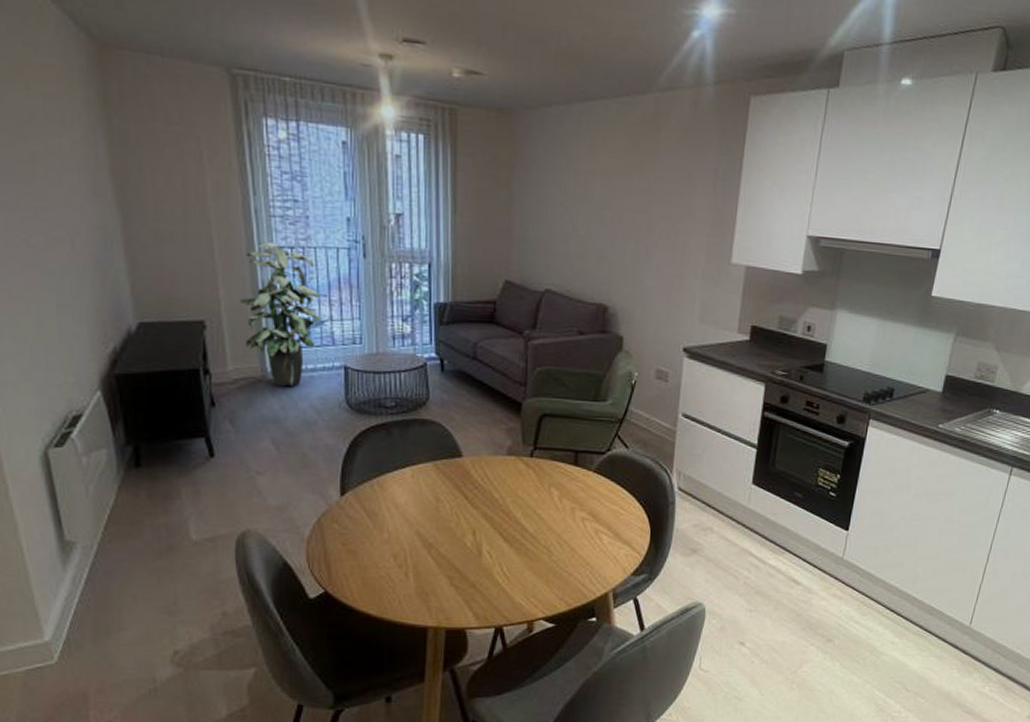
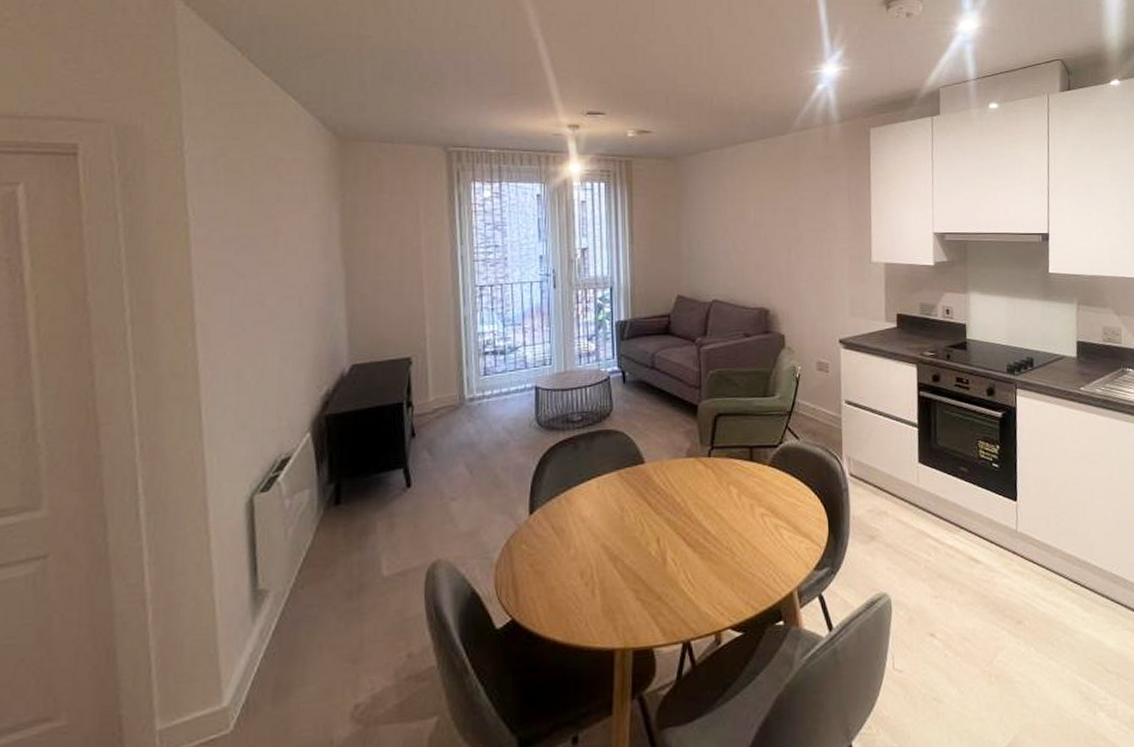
indoor plant: present [236,242,320,387] -> none [441,283,515,412]

